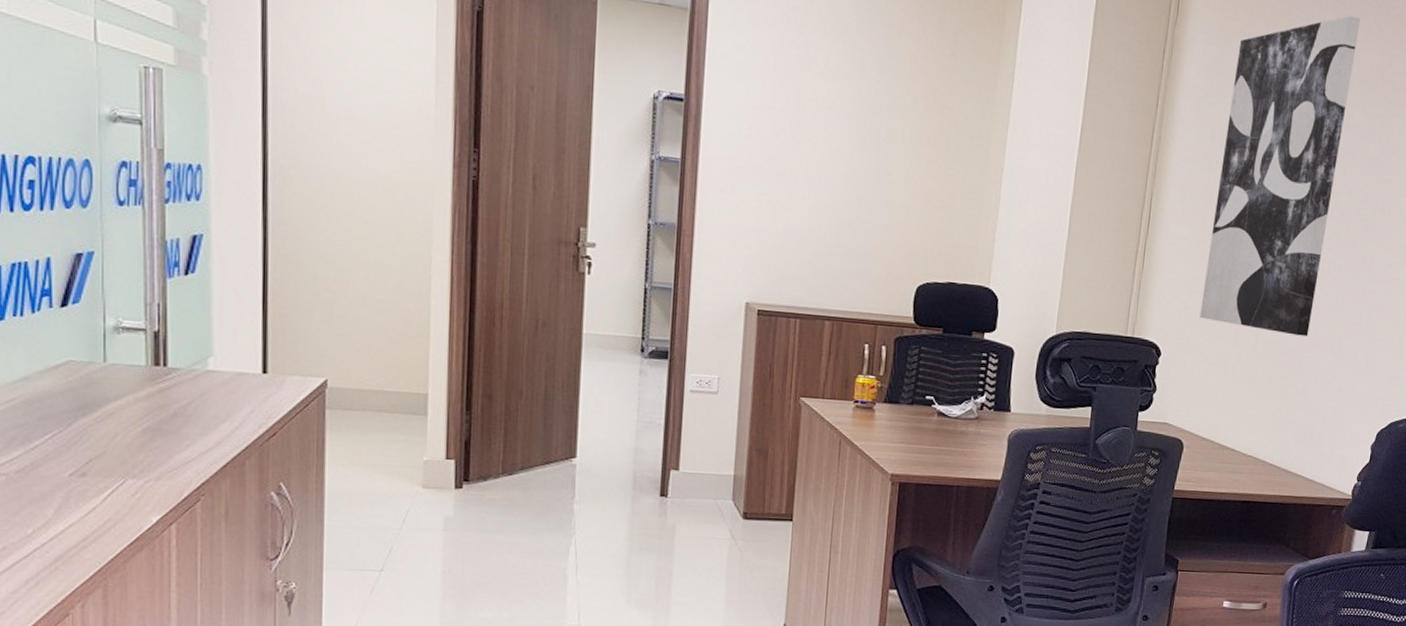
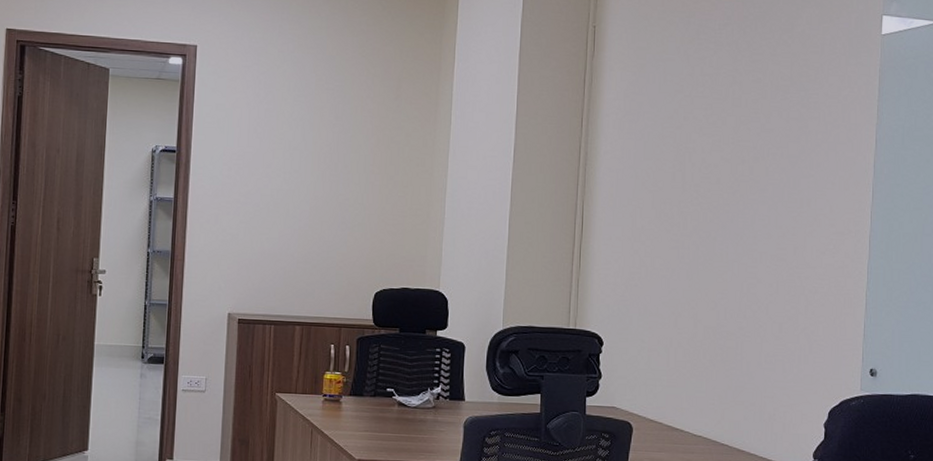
wall art: present [1200,15,1361,337] -> none [638,35,767,322]

